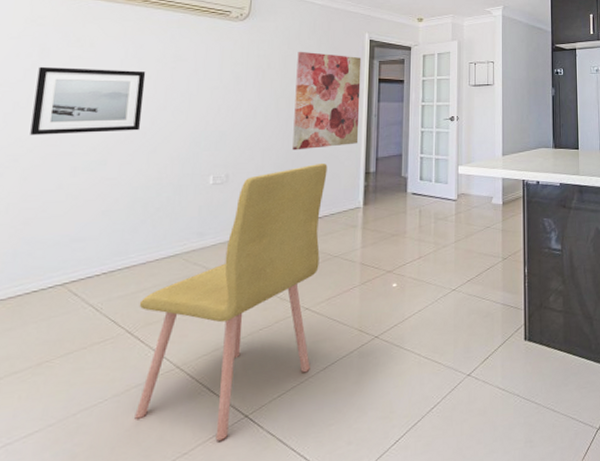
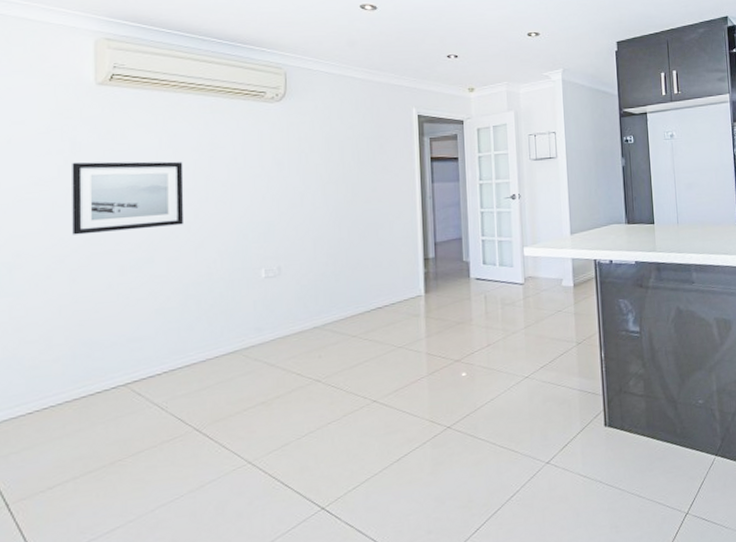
chair: present [135,162,328,441] -> none [204,250,384,533]
wall art: present [292,51,362,151] -> none [341,131,414,239]

